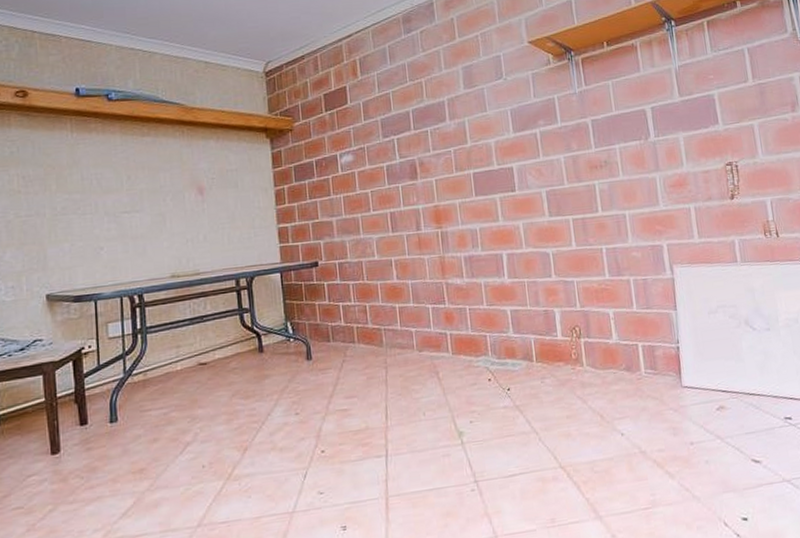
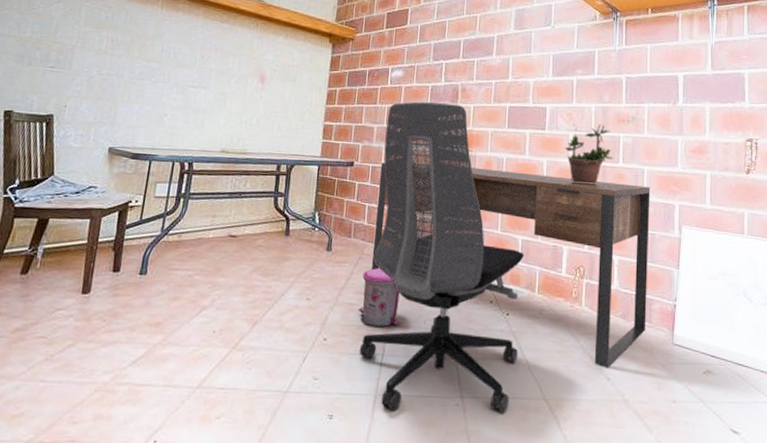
office chair: none [344,180,527,510] -> present [359,101,524,414]
desk: none [347,231,653,425] -> present [371,162,651,369]
trash can: none [349,368,398,429] -> present [358,268,400,328]
potted plant: none [540,174,591,242] -> present [565,123,613,185]

